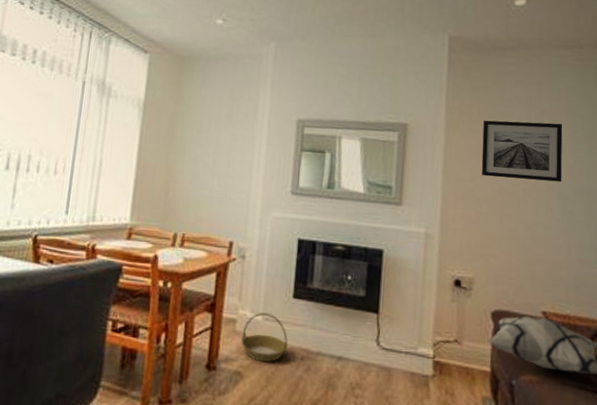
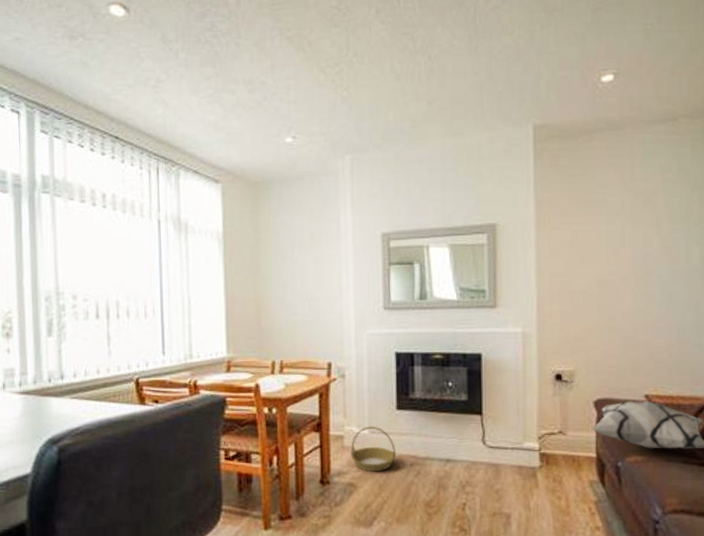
wall art: present [481,120,563,182] -> none [575,205,660,268]

